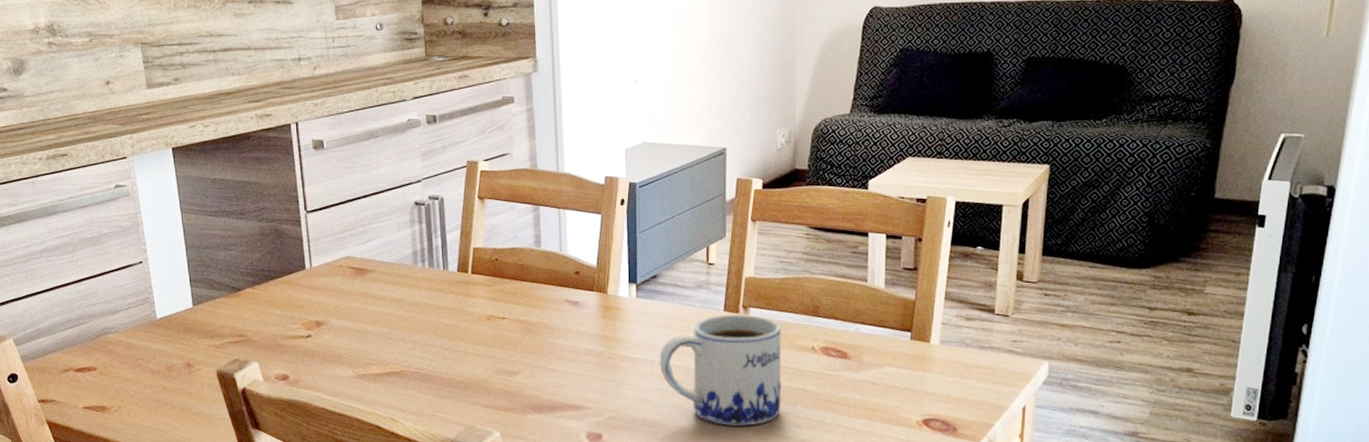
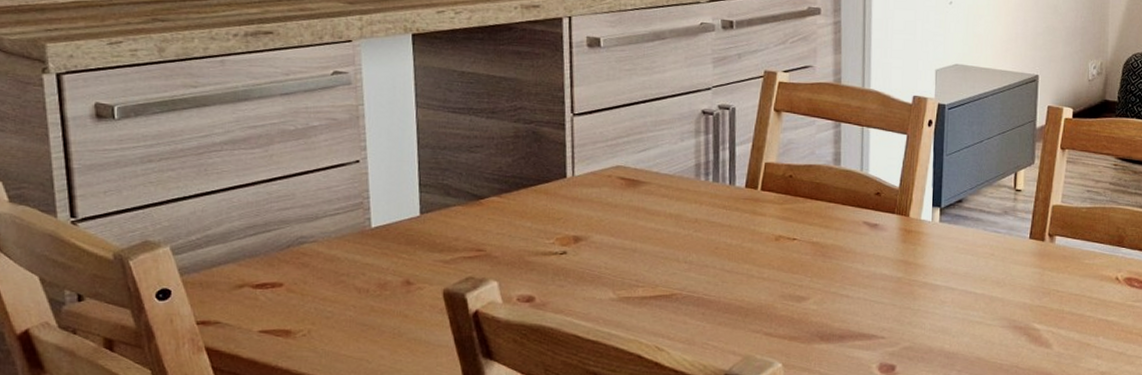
mug: present [659,314,781,426] -> none [960,242,1086,357]

